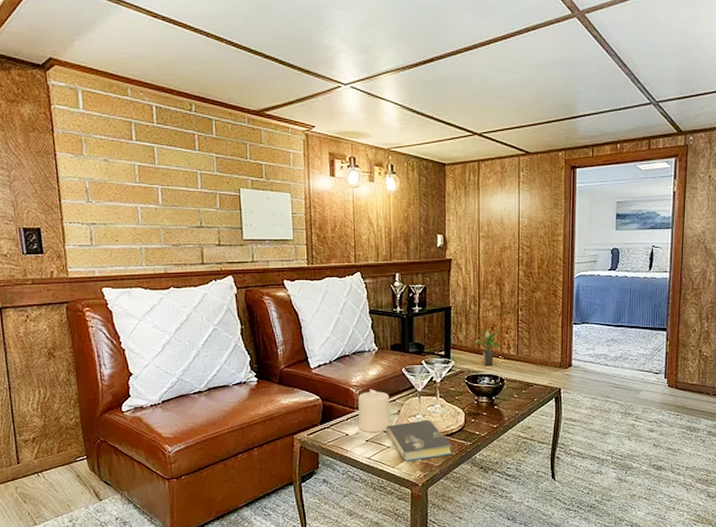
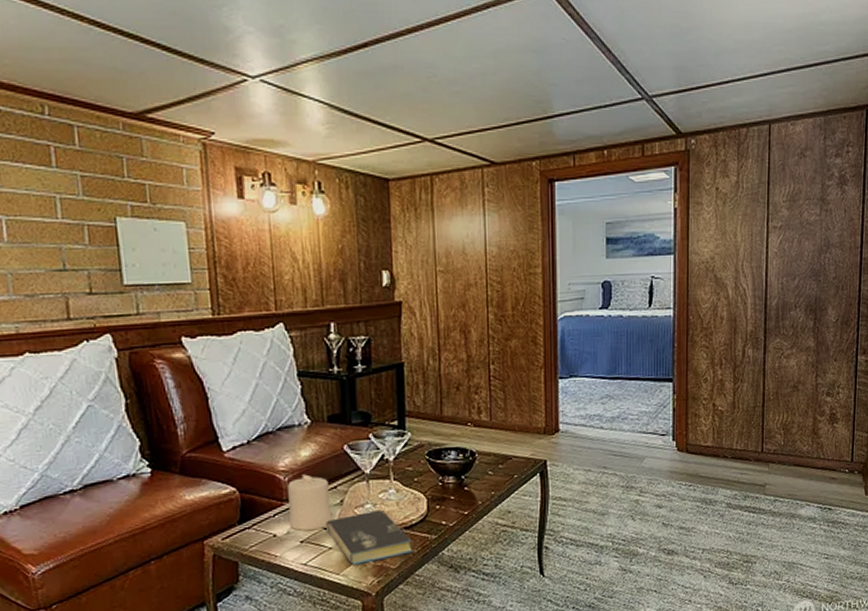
potted plant: present [473,330,501,366] -> none [434,390,470,437]

